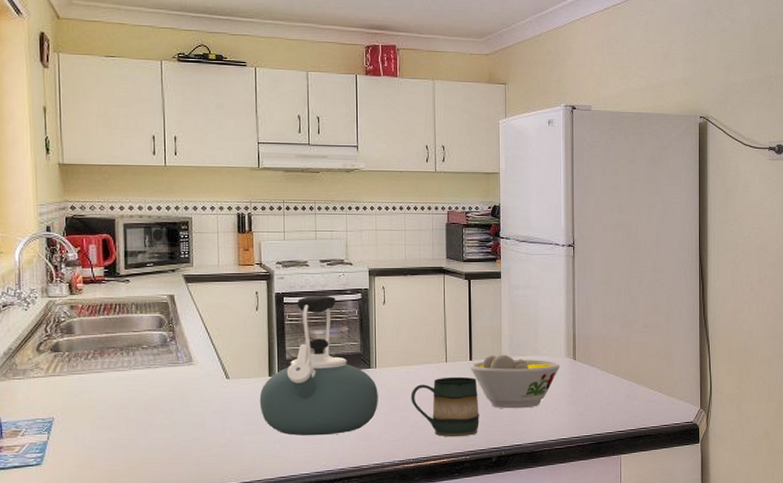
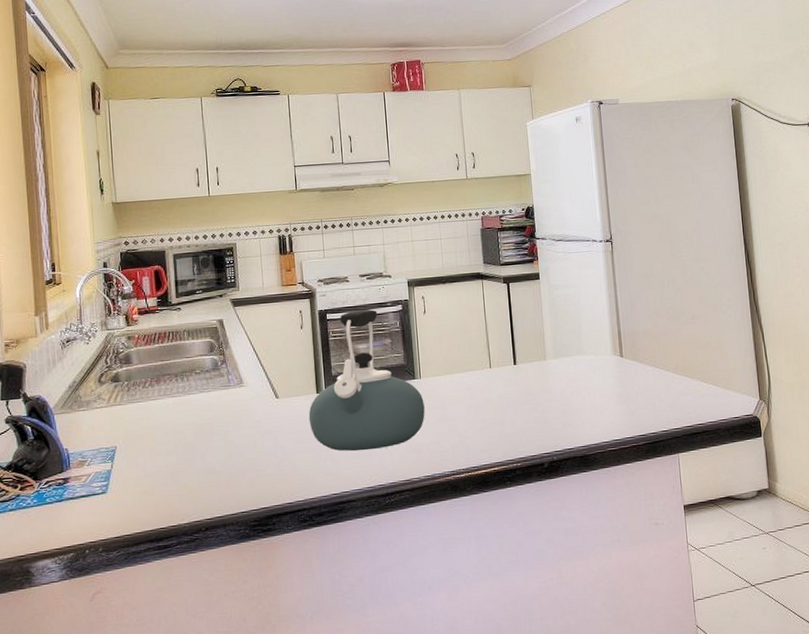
mug: present [411,376,479,437] -> none [457,381,529,445]
bowl: present [471,354,560,409] -> none [515,356,608,412]

